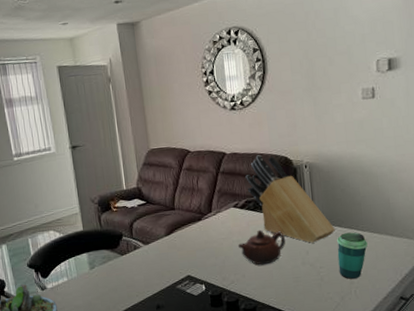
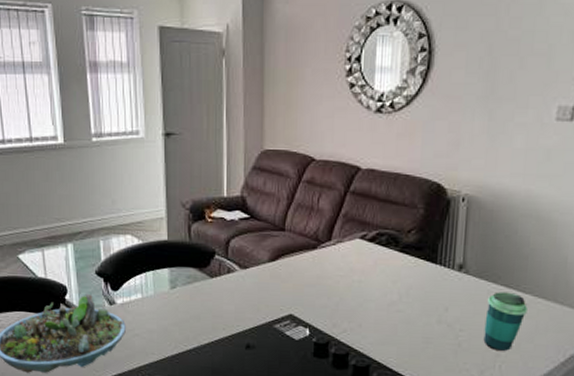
teapot: present [237,229,286,265] -> none [358,271,422,316]
knife block: present [245,155,336,243] -> none [381,176,489,298]

